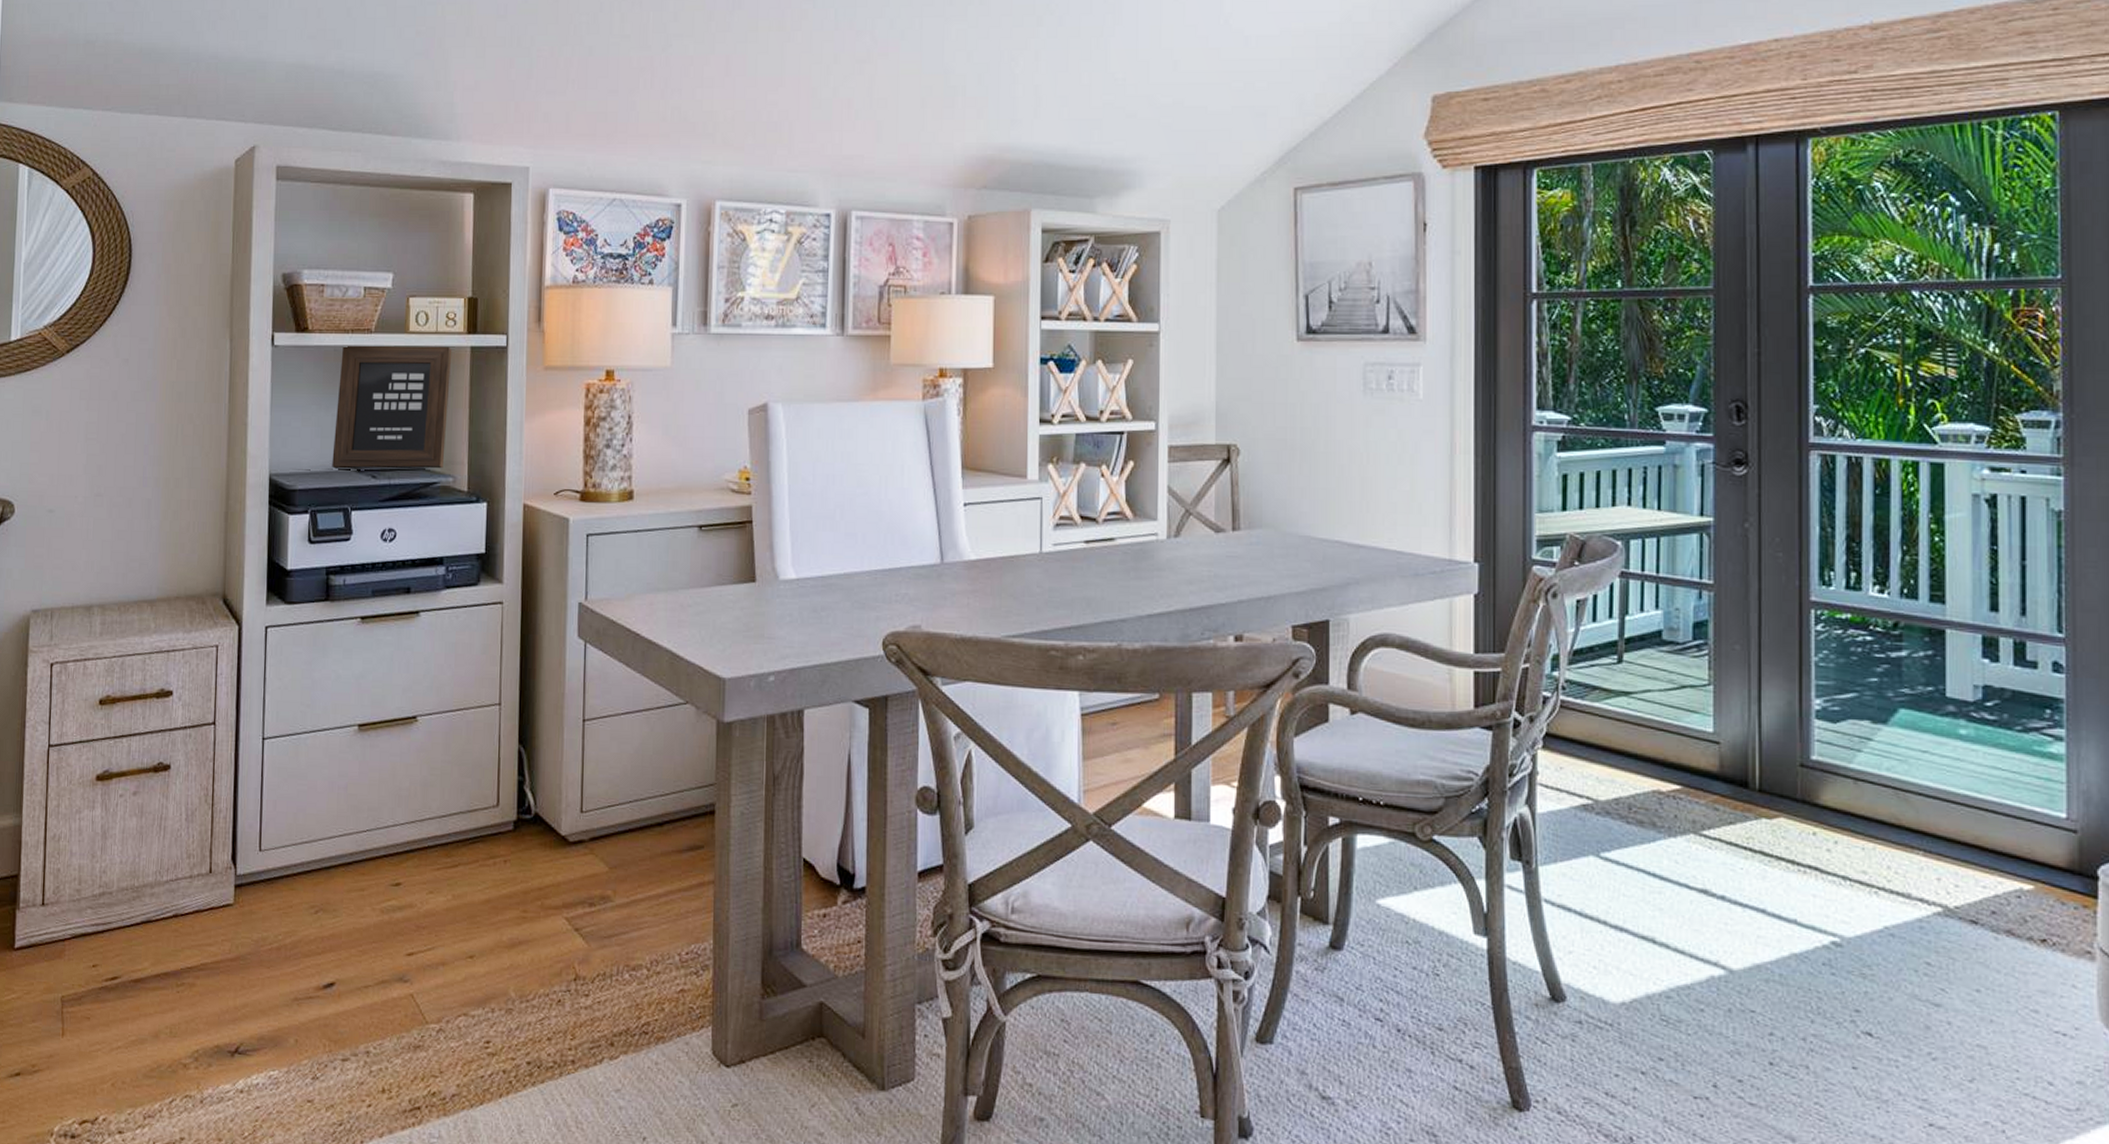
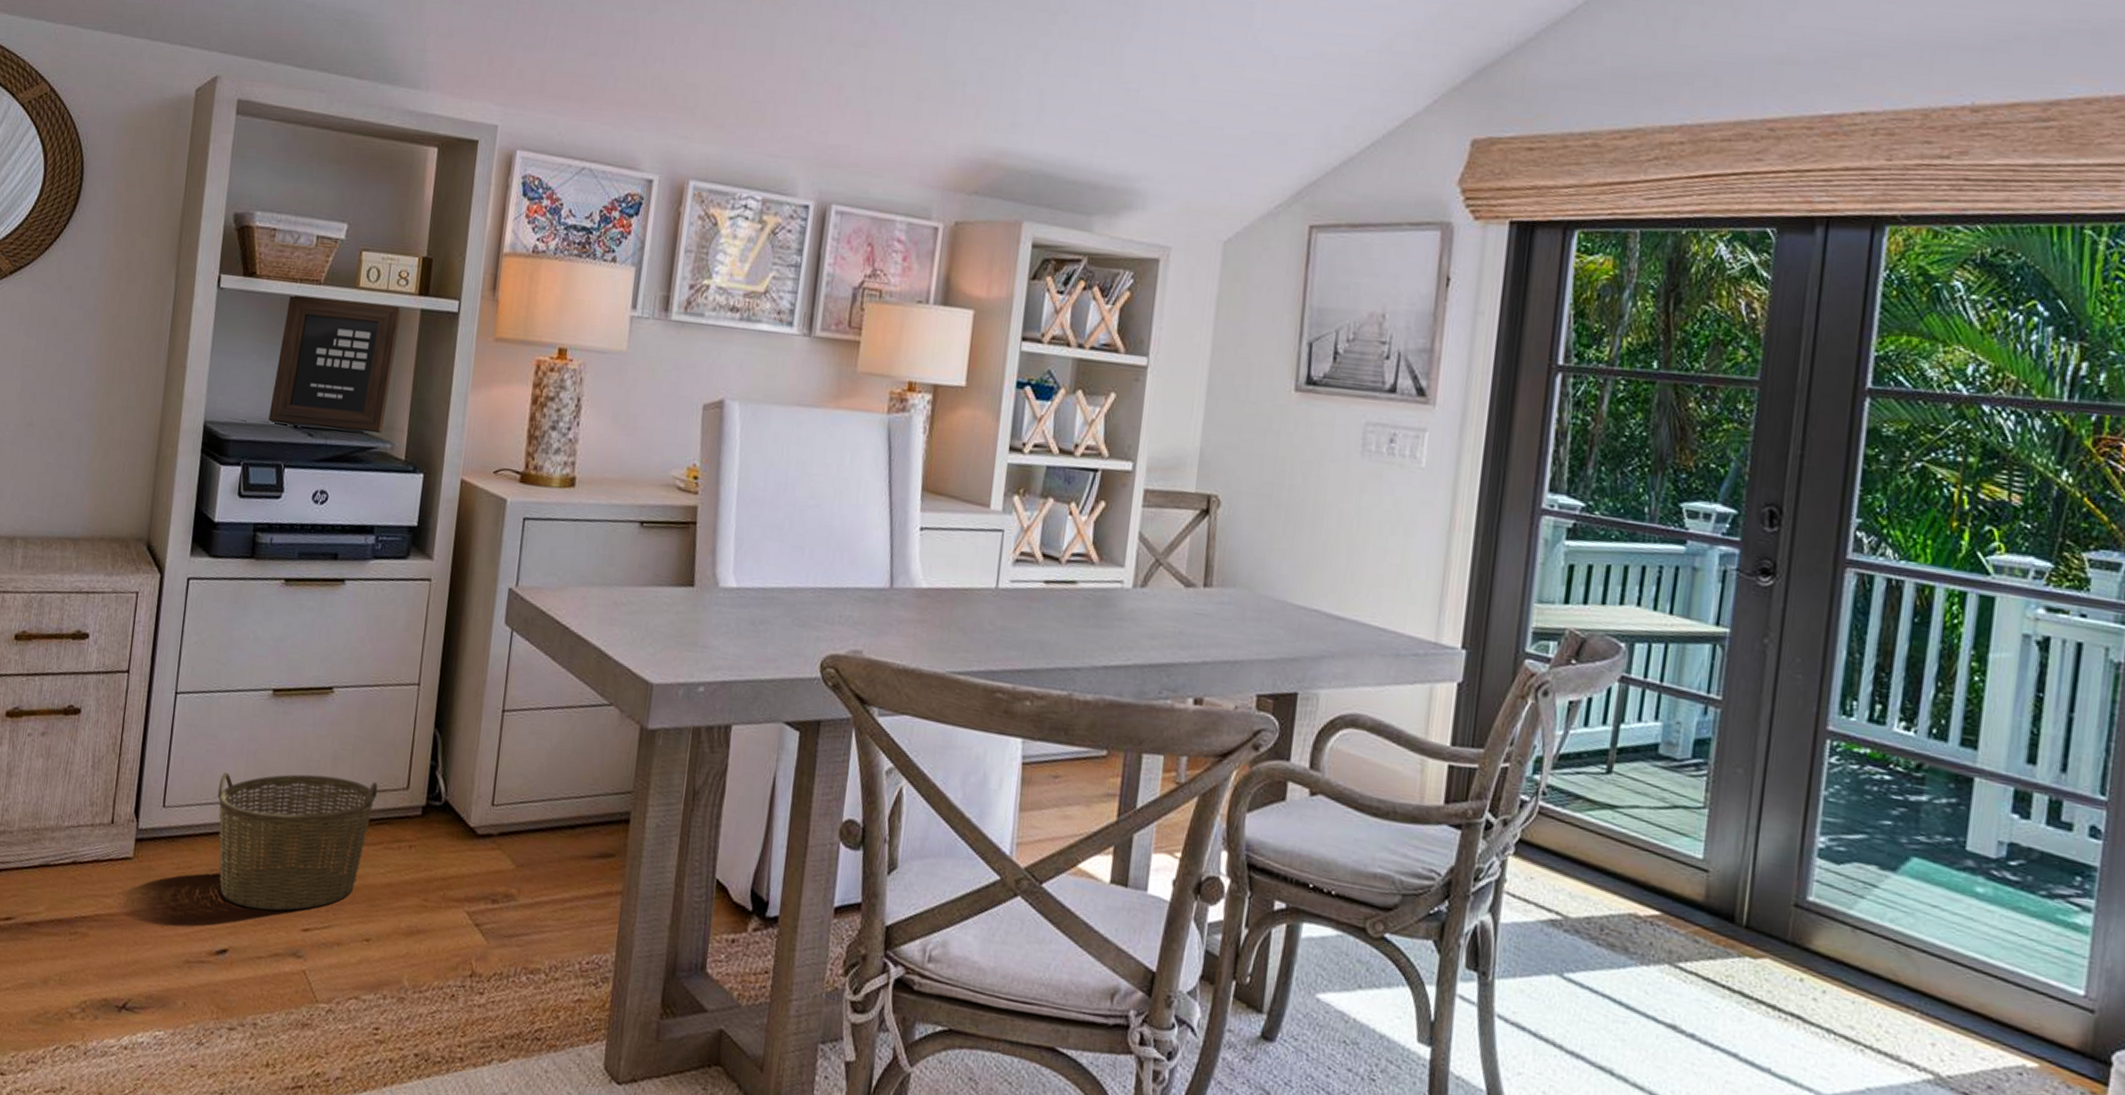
basket: none [312,802,469,940] -> present [217,773,378,911]

